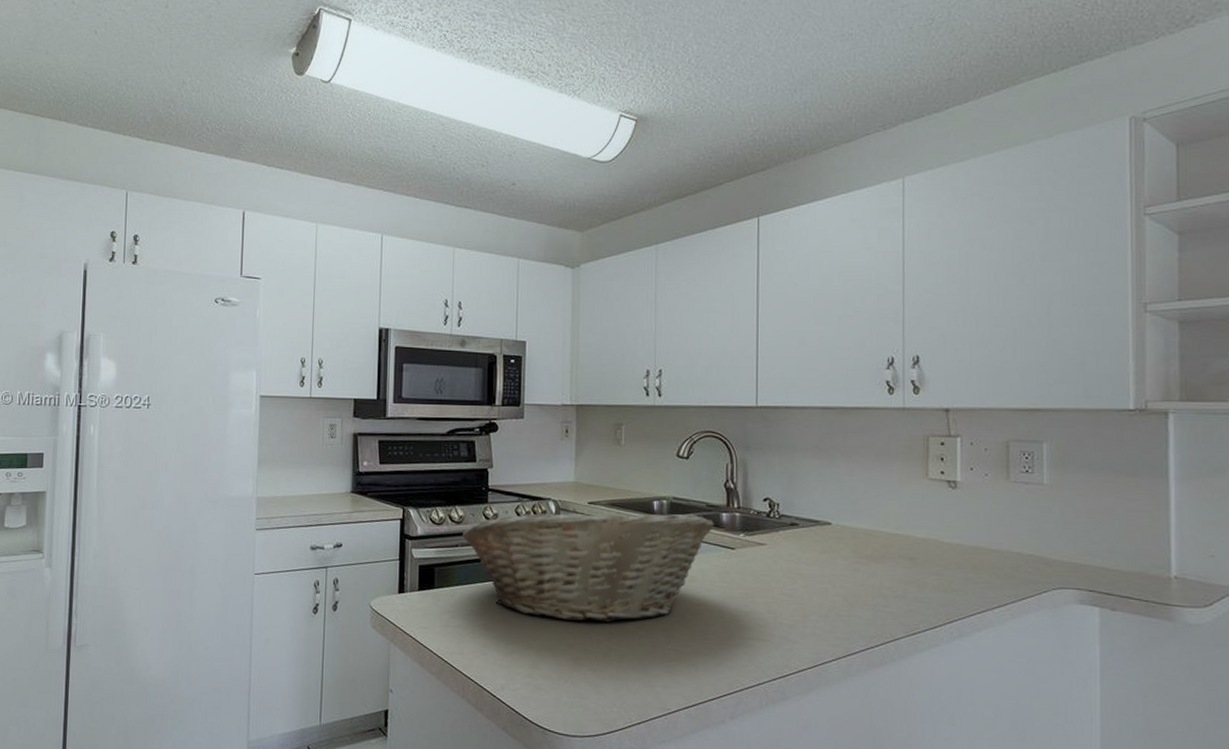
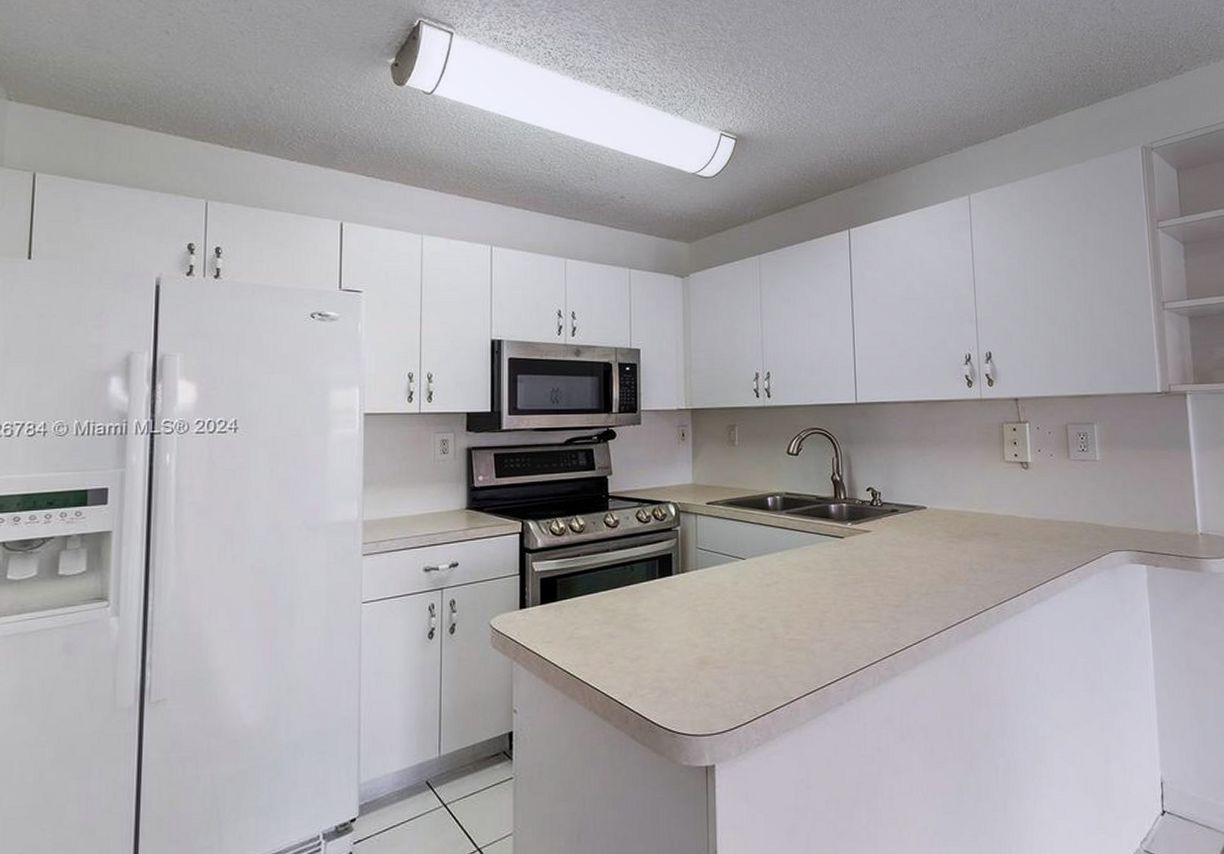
fruit basket: present [462,507,714,623] -> none [584,507,824,621]

